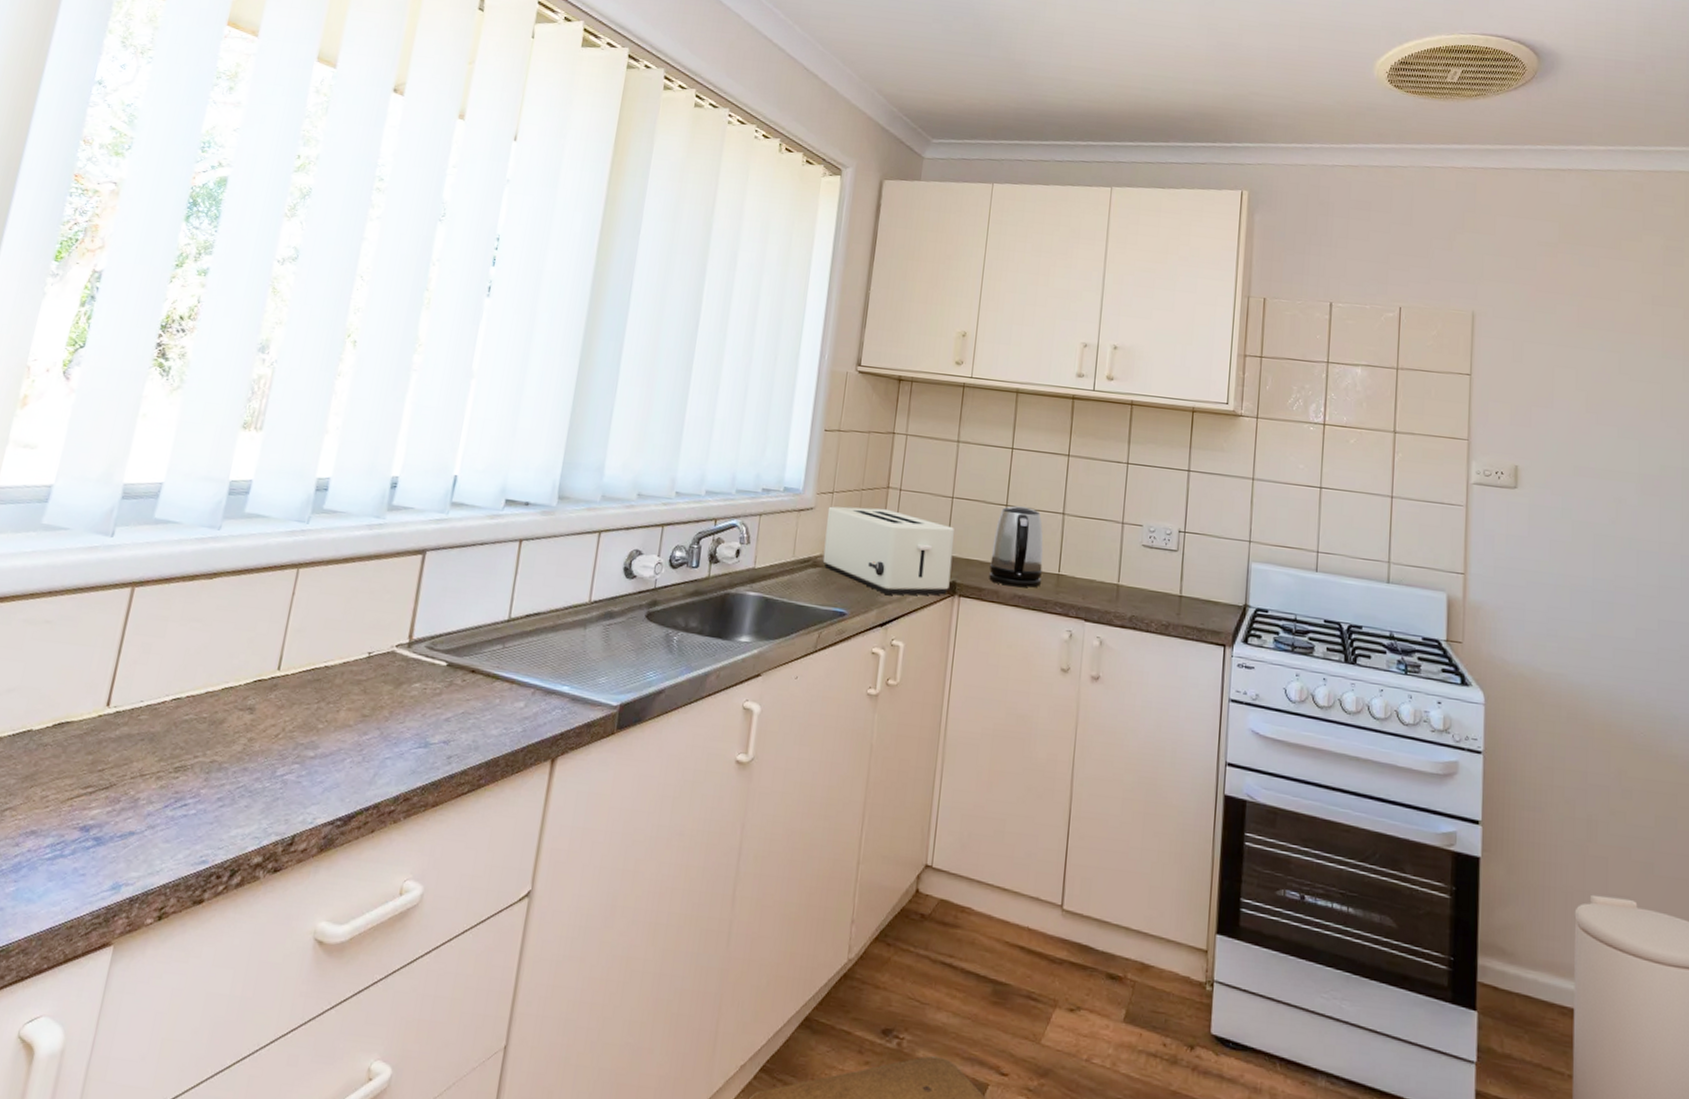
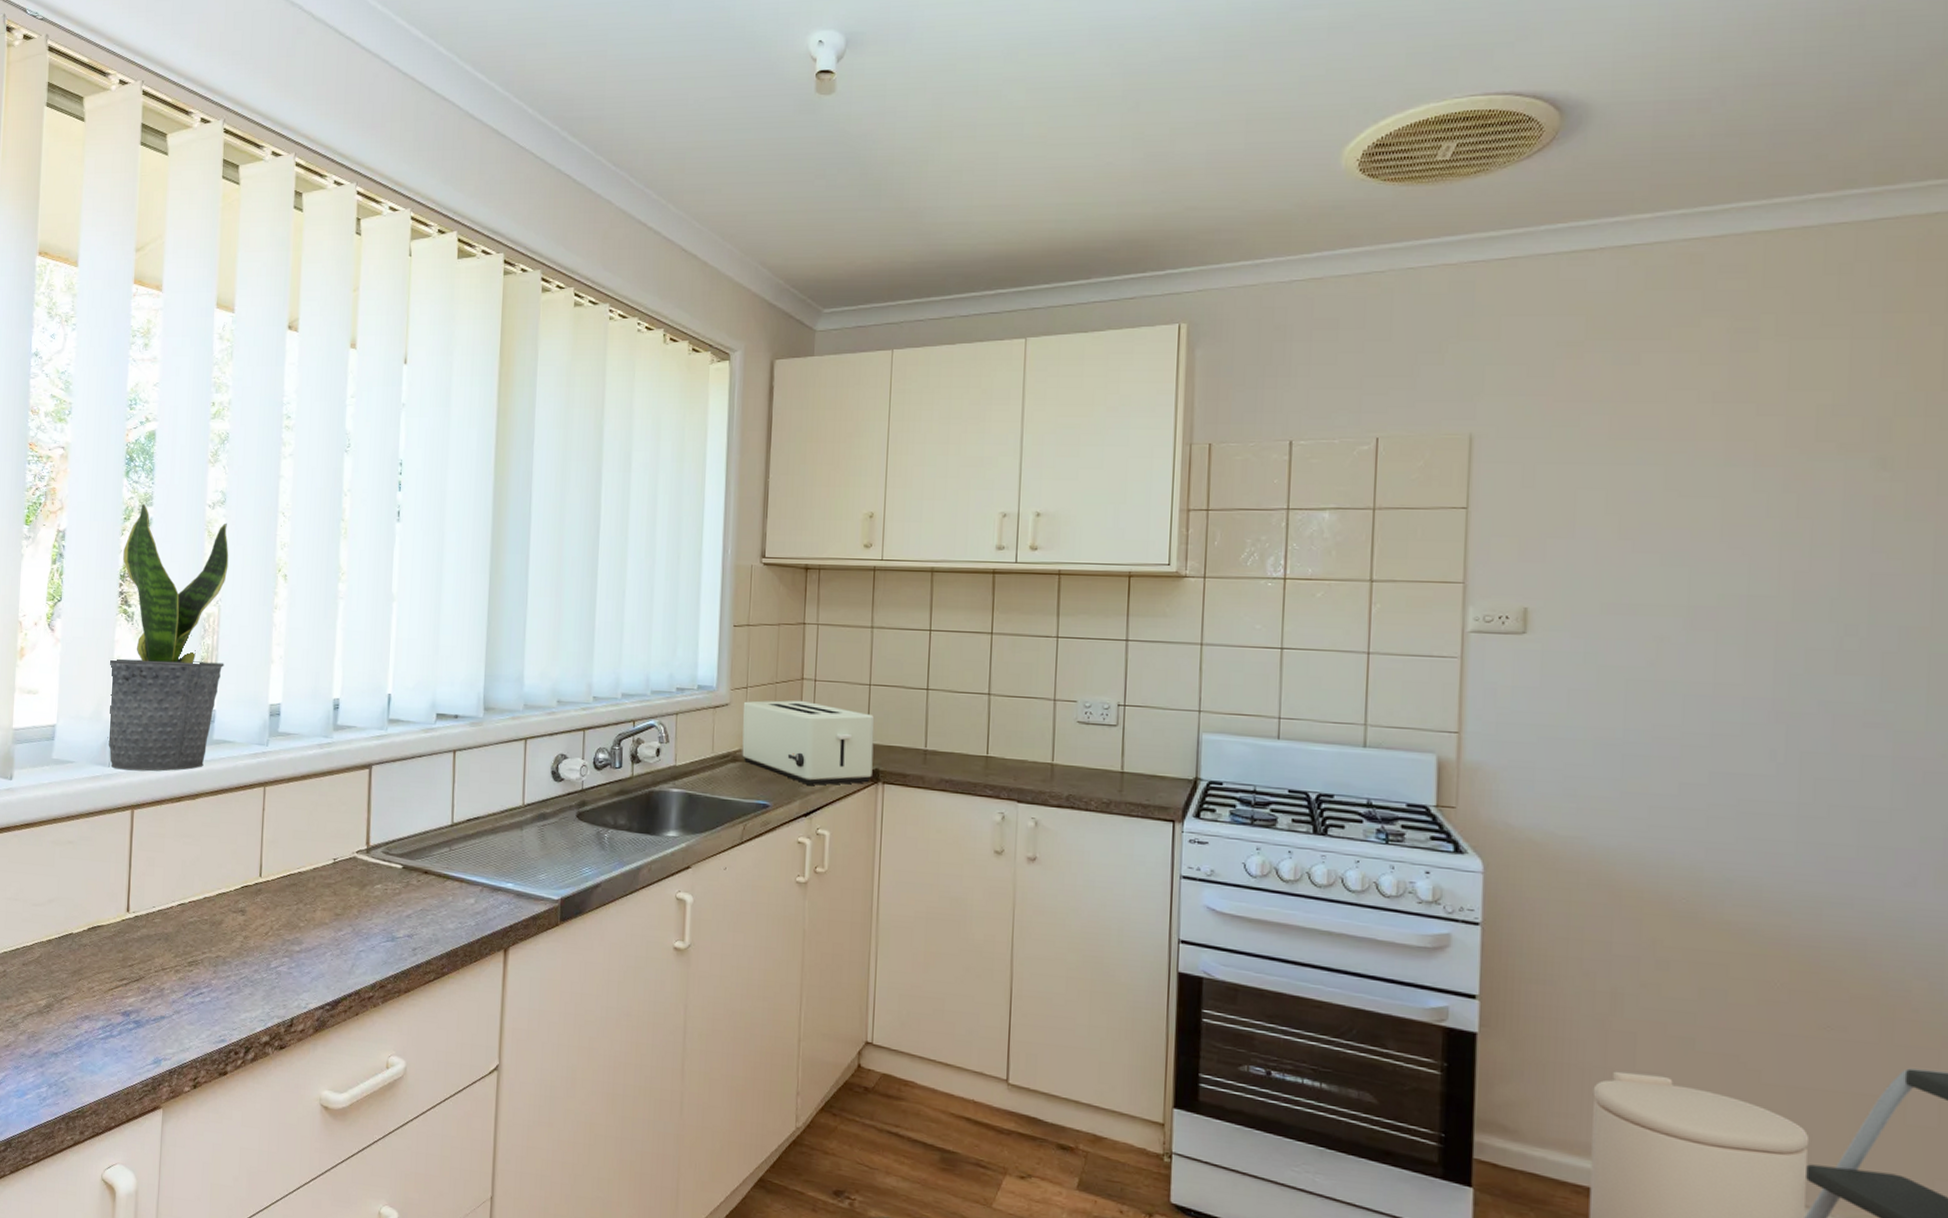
potted plant: none [114,251,296,546] -> present [107,503,229,772]
kettle: present [989,506,1044,588] -> none [913,689,970,771]

